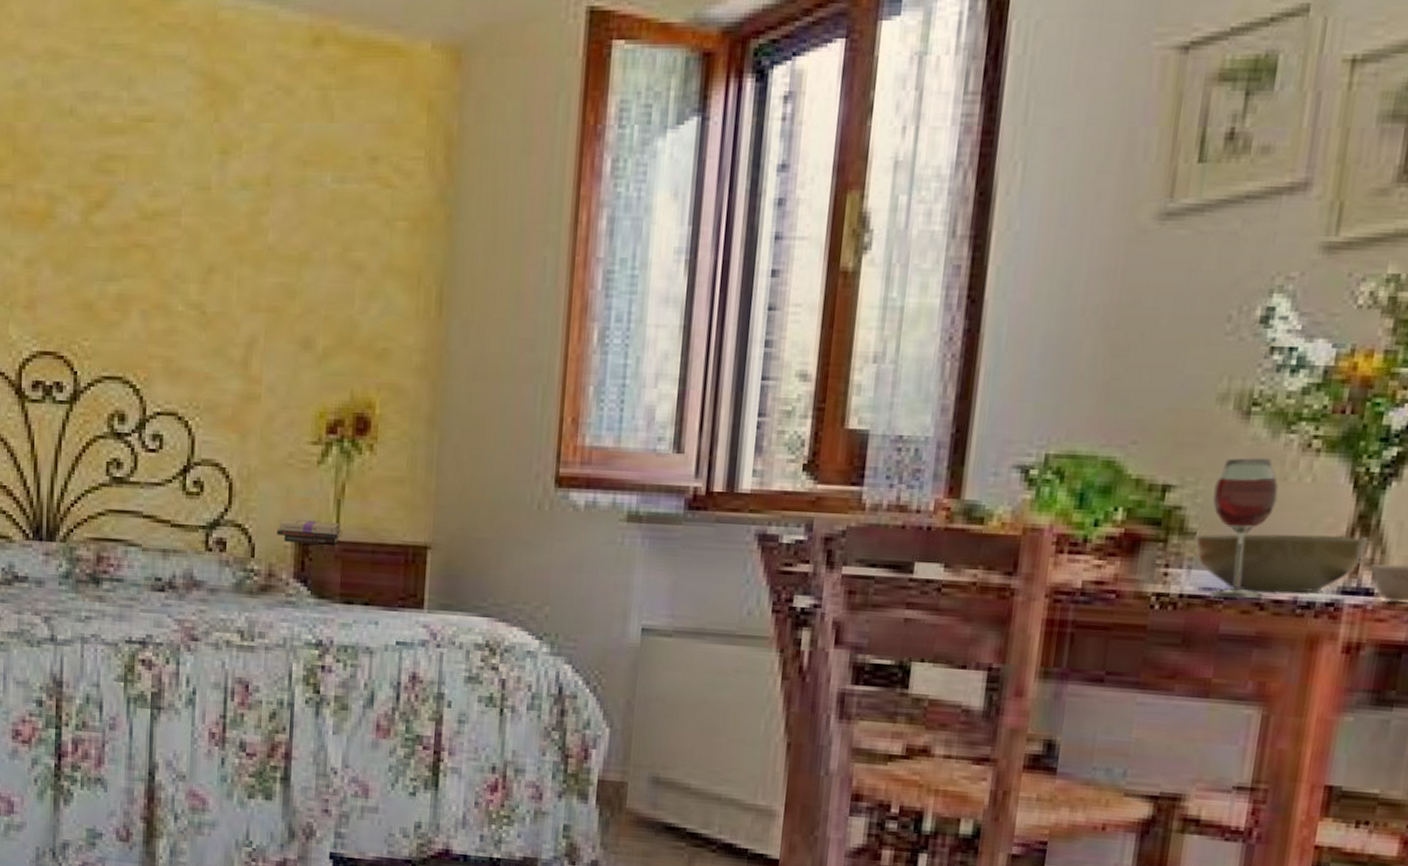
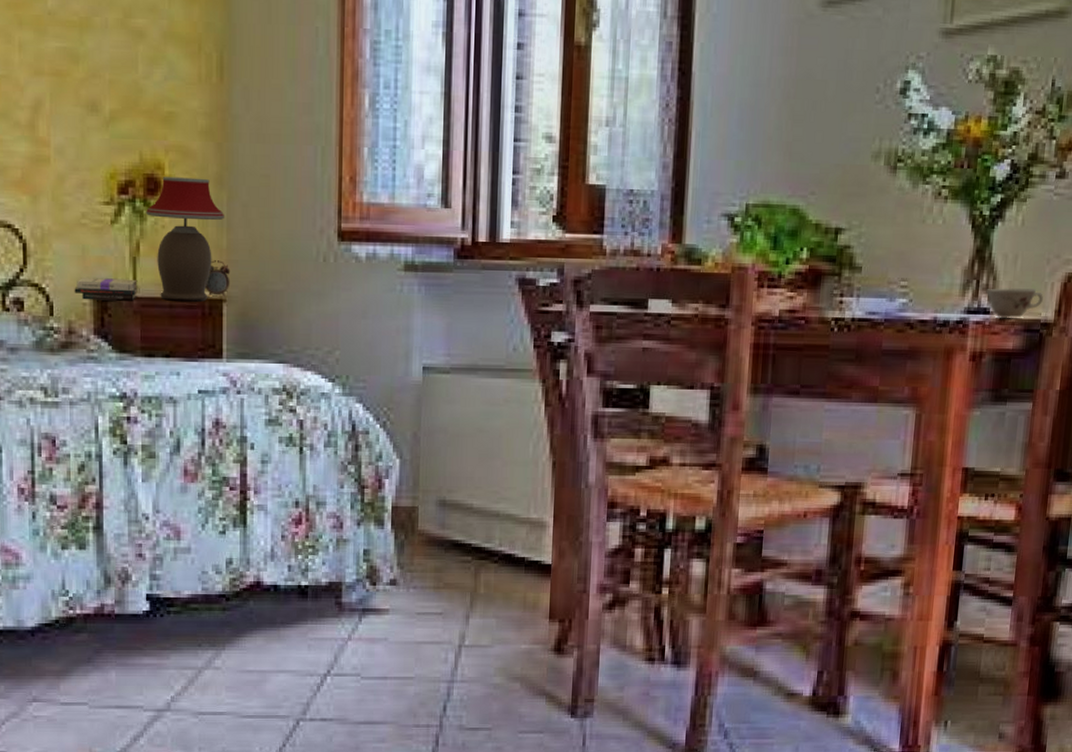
table lamp: none [352,416,436,549] -> present [145,177,225,303]
alarm clock: none [409,505,437,544] -> present [204,260,230,297]
bowl: present [1194,534,1369,593] -> none [860,266,985,314]
wineglass: present [1209,458,1279,599] -> none [872,204,920,320]

